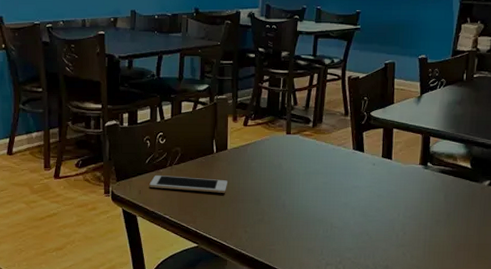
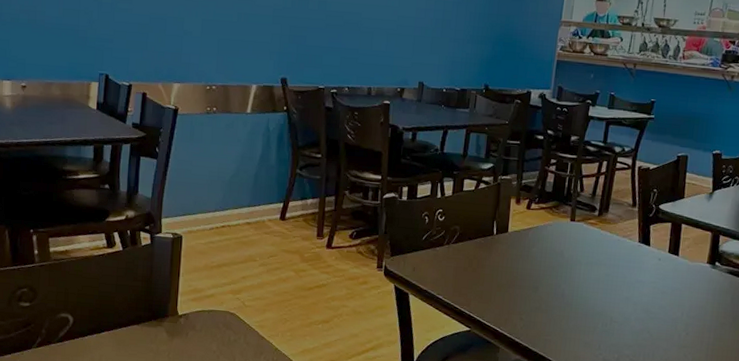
cell phone: present [149,175,227,193] -> none [424,253,506,277]

